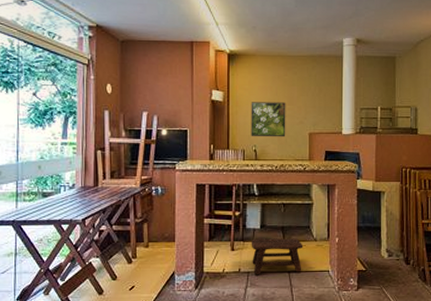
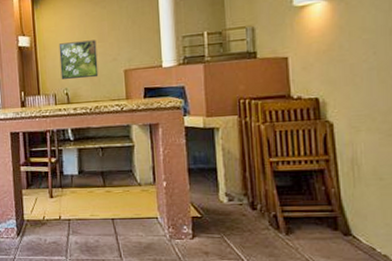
stool: present [251,238,303,274] -> none [69,183,127,222]

